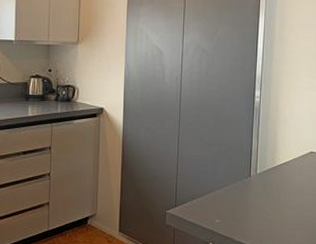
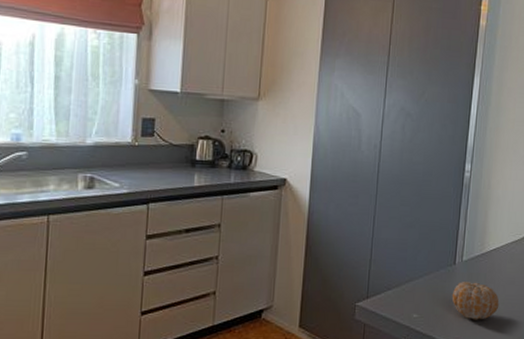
fruit: none [248,191,291,225] -> present [452,282,499,320]

